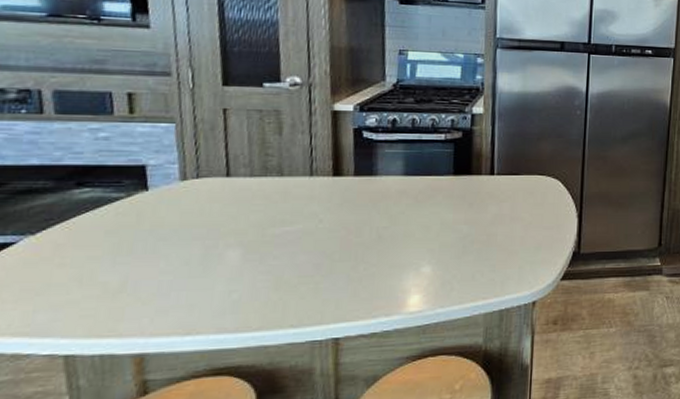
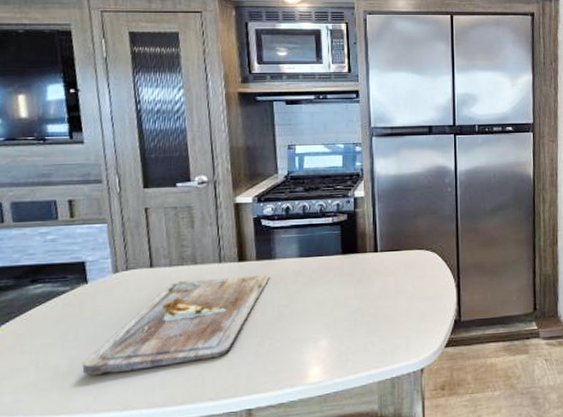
cutting board: none [137,193,369,294] -> present [82,275,270,375]

